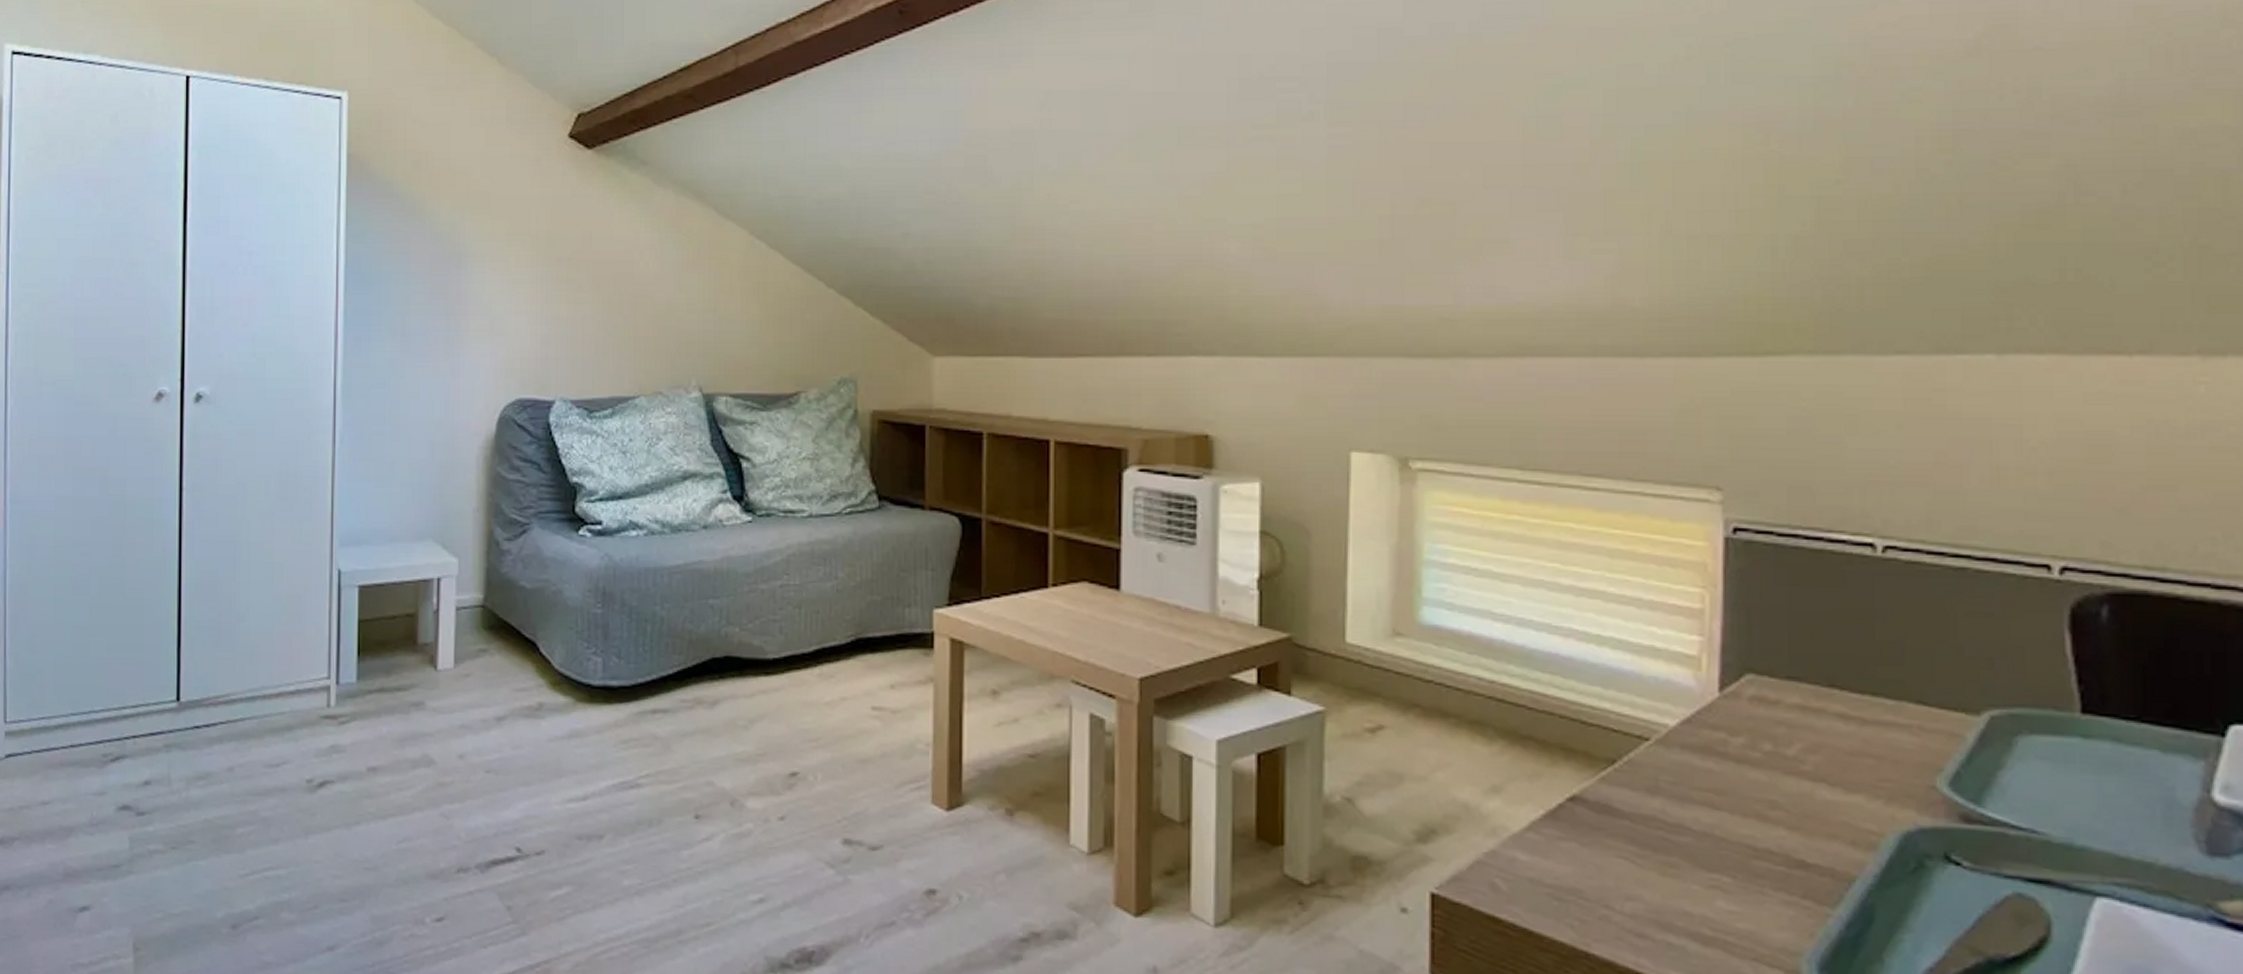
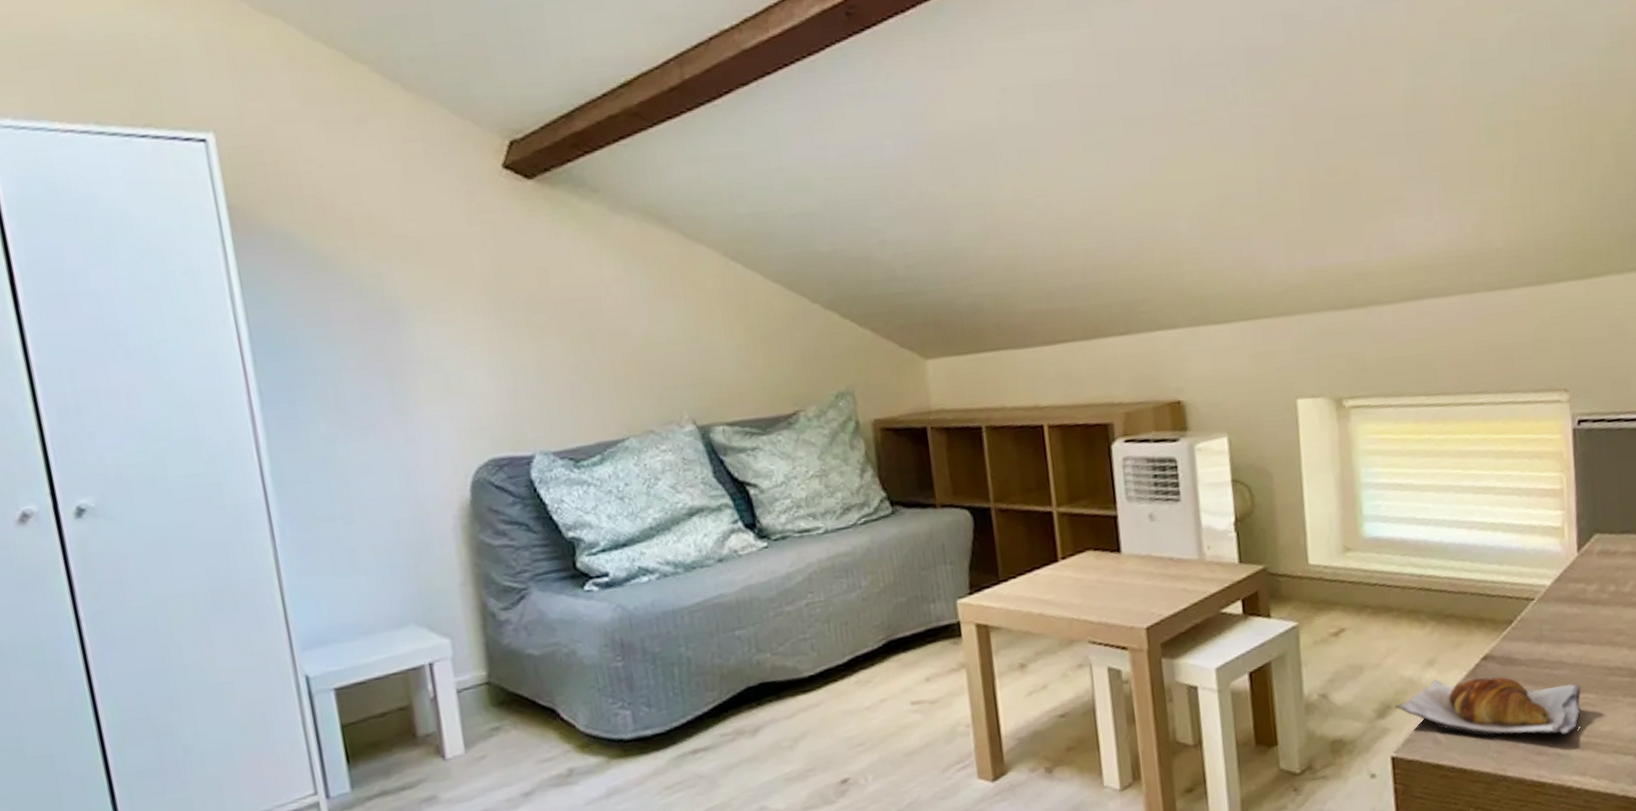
crescent roll: none [1441,811,1710,921] -> present [1394,677,1582,736]

